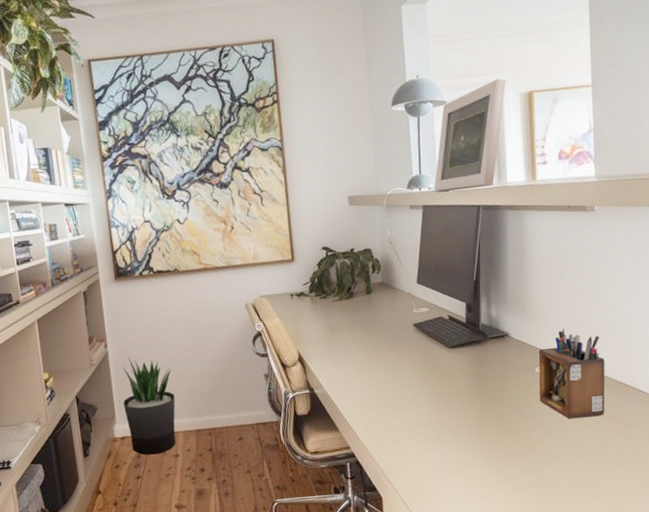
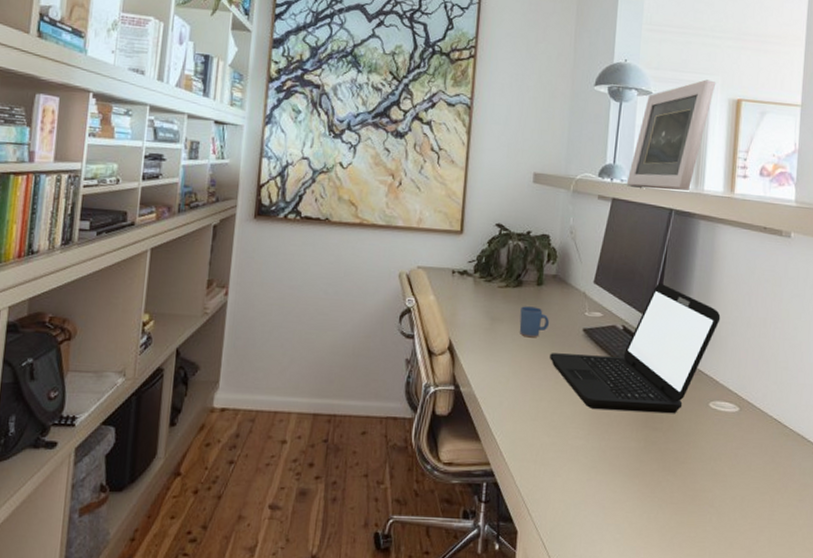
planter: present [123,356,176,455] -> none [231,311,298,437]
mug: none [355,312,382,340] -> present [519,306,549,338]
laptop: none [387,272,537,390] -> present [550,282,721,413]
desk organizer: present [538,328,605,418] -> none [709,361,784,470]

